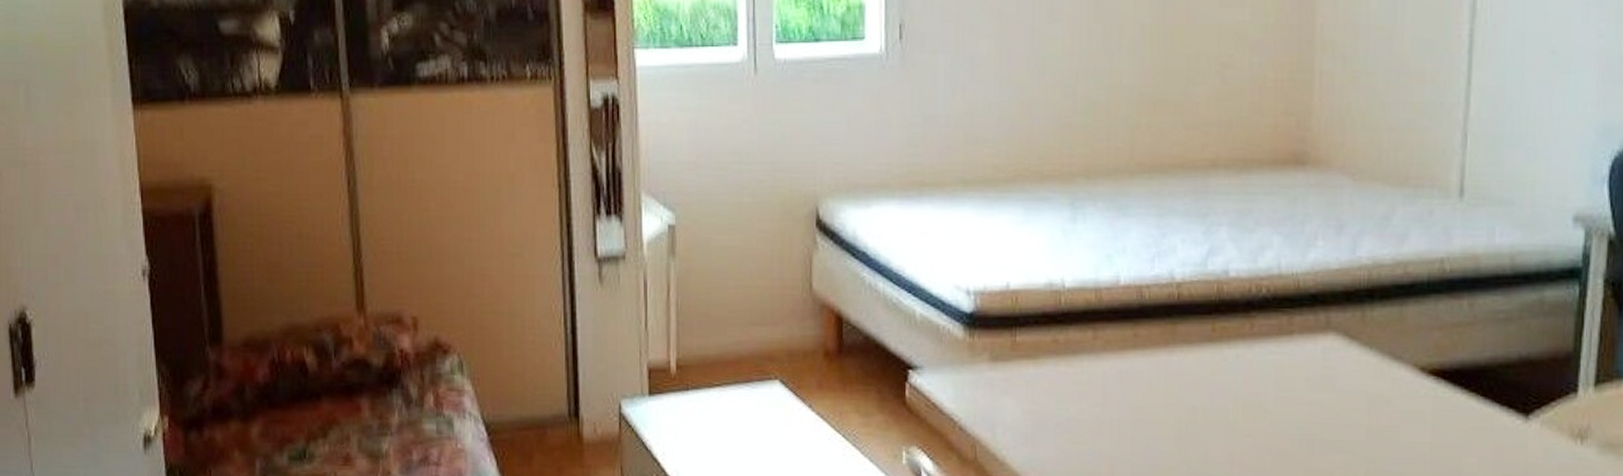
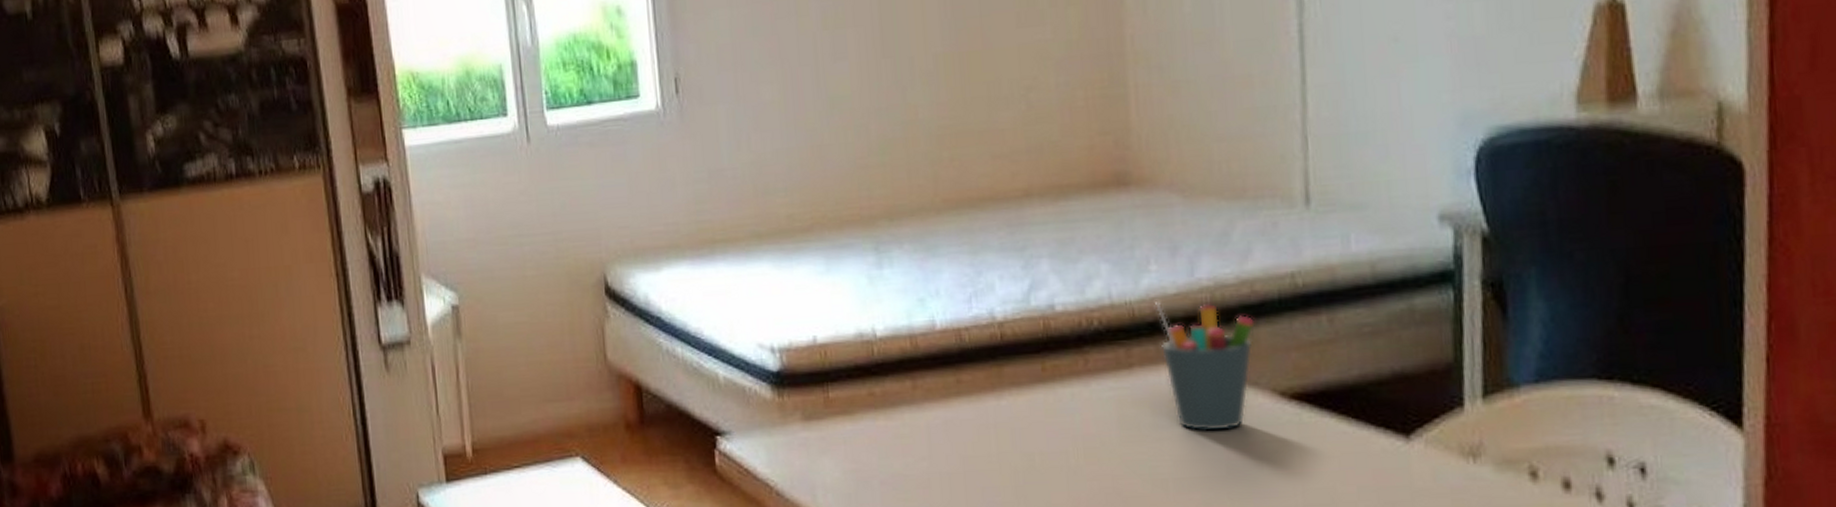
pen holder: none [1319,275,1404,398] -> present [1155,302,1255,431]

